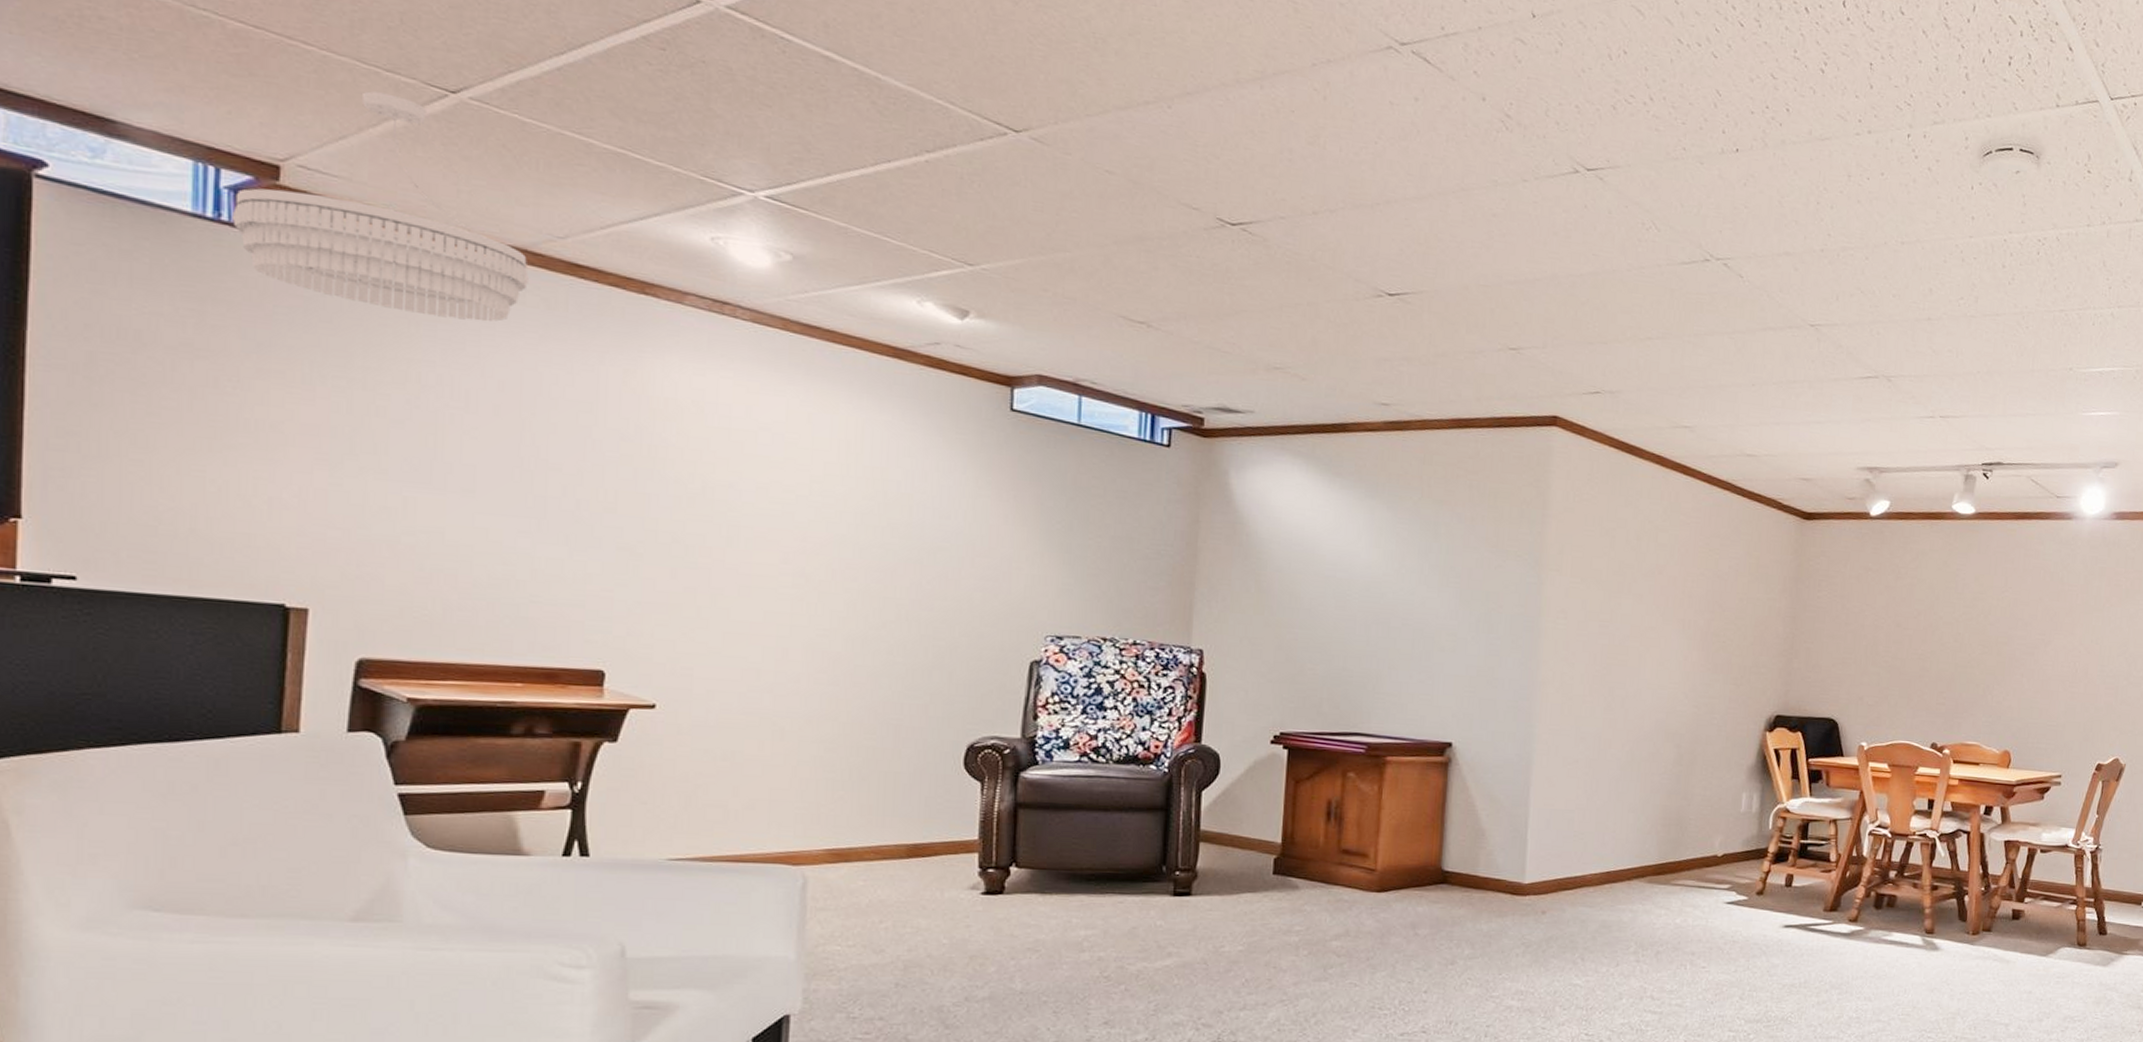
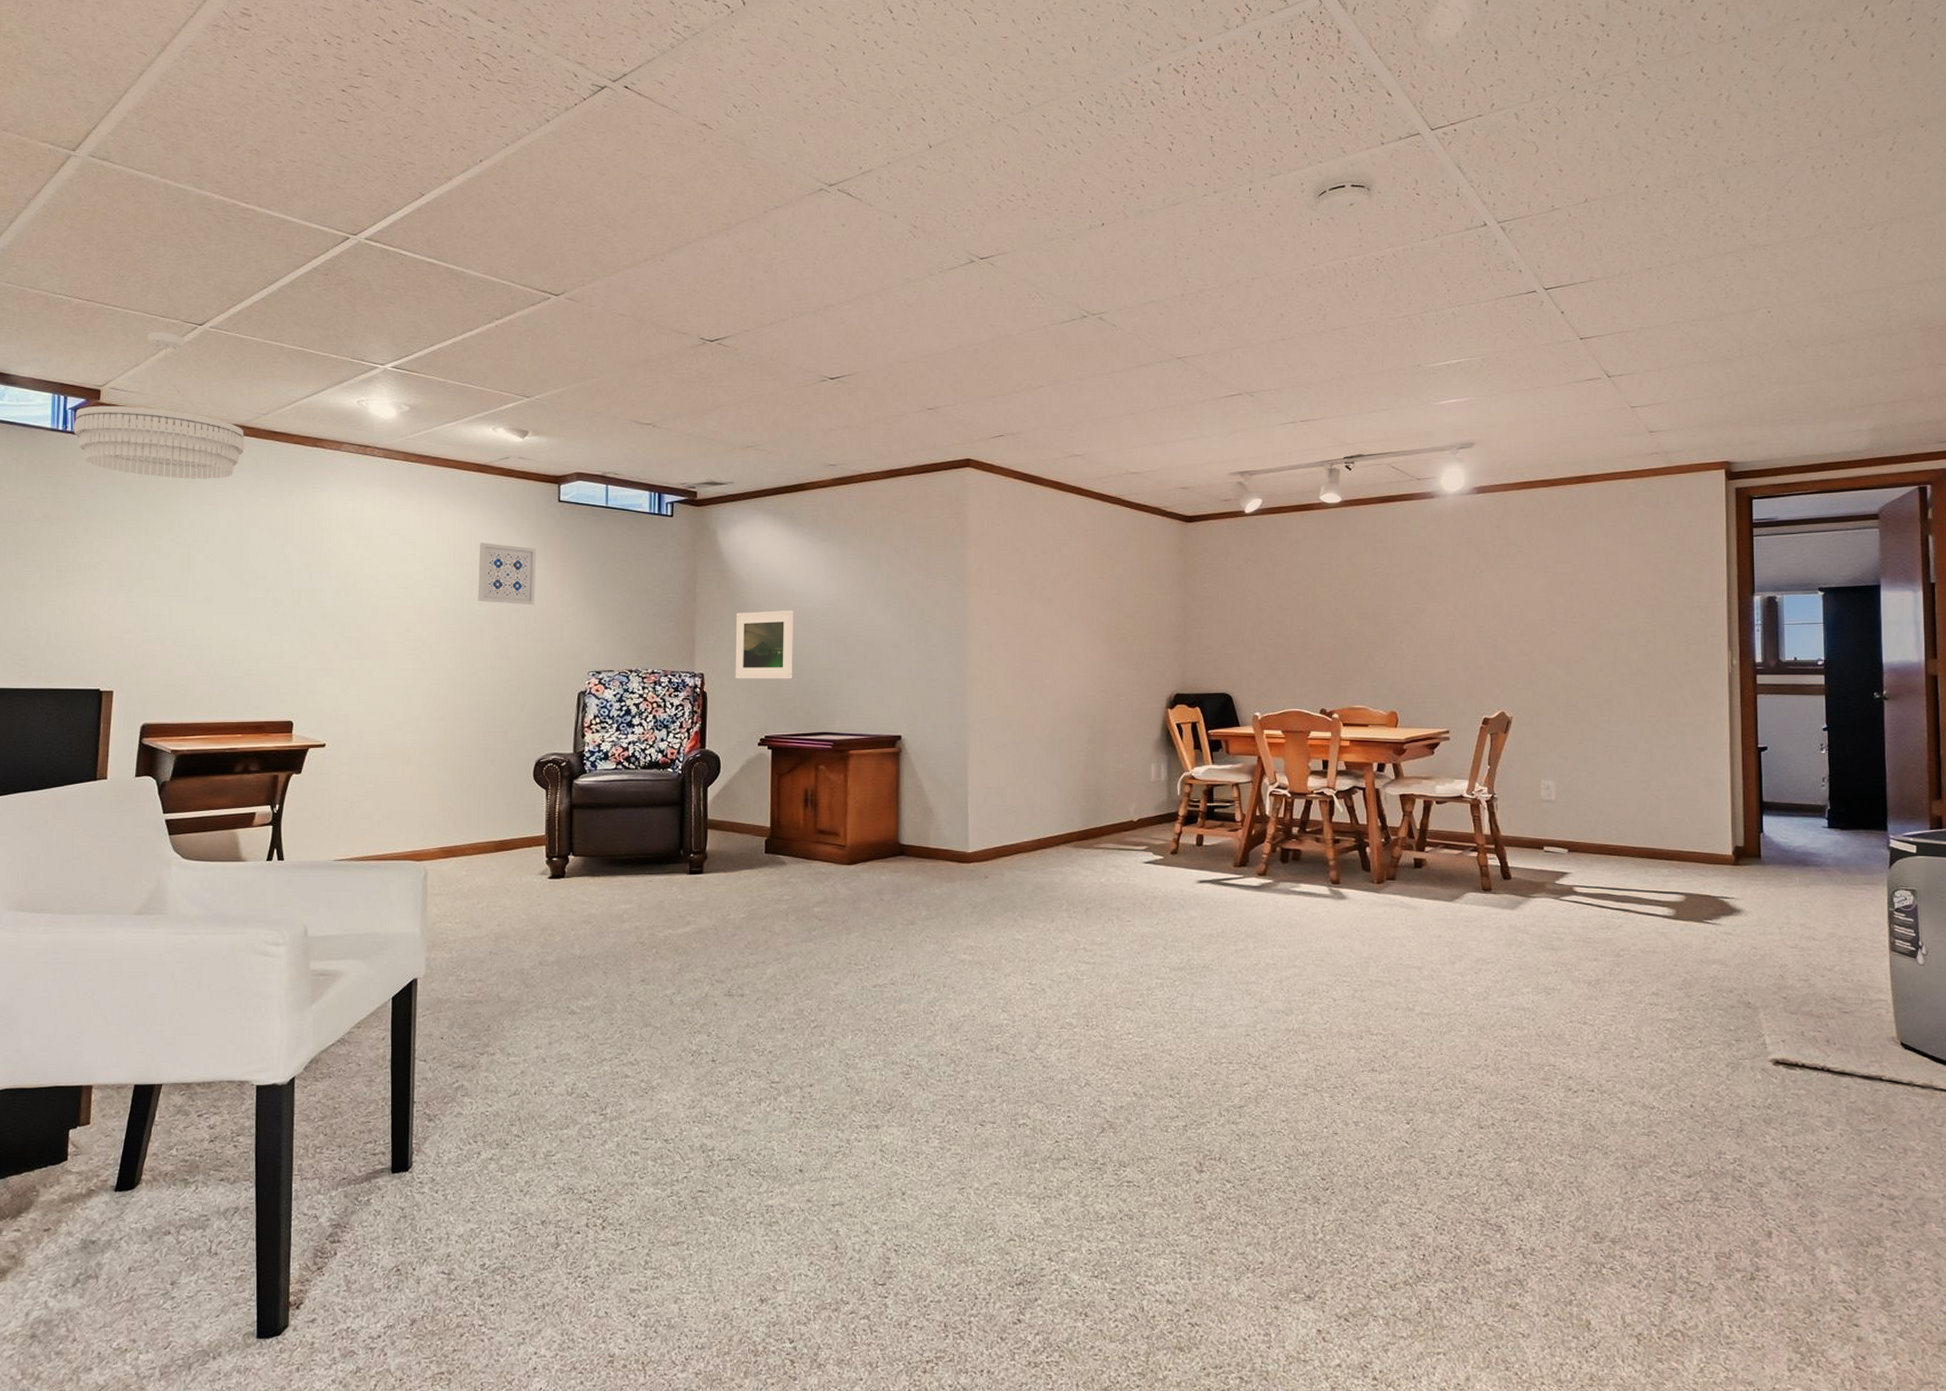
wall art: none [889,453,976,544] -> present [478,543,536,606]
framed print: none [1244,577,1325,666] -> present [735,609,793,679]

